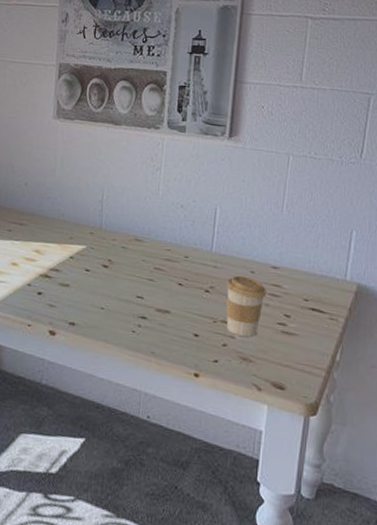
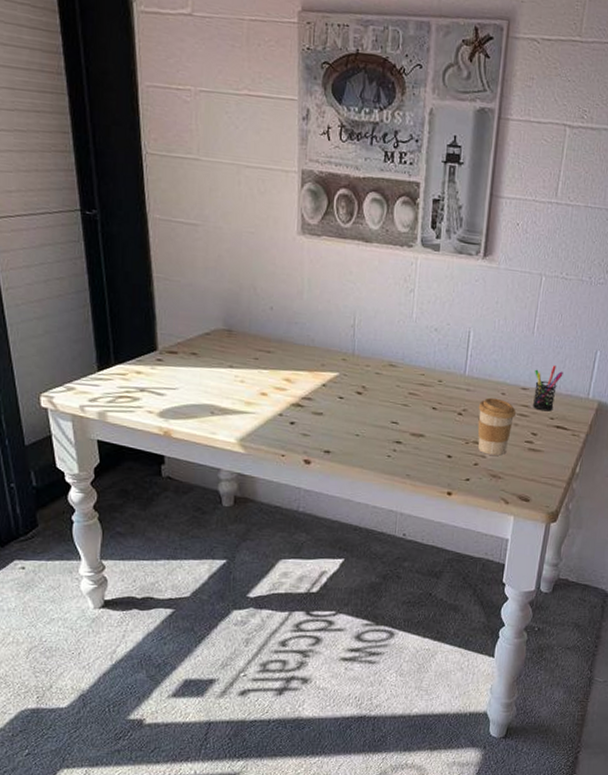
pen holder: none [283,244,317,293] -> present [532,365,563,412]

